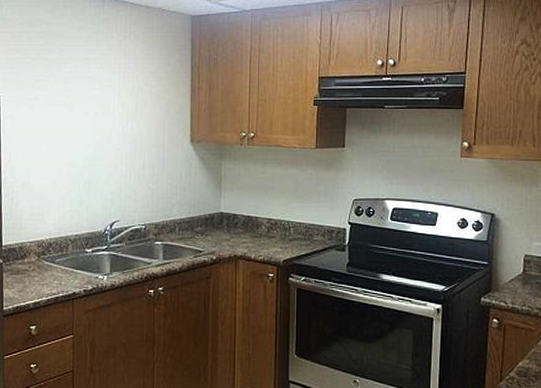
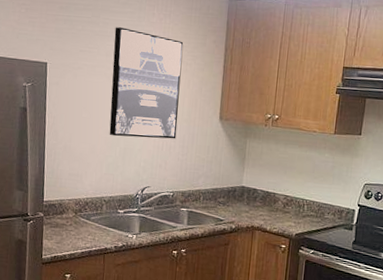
wall art: none [71,53,146,169] -> present [109,27,184,139]

